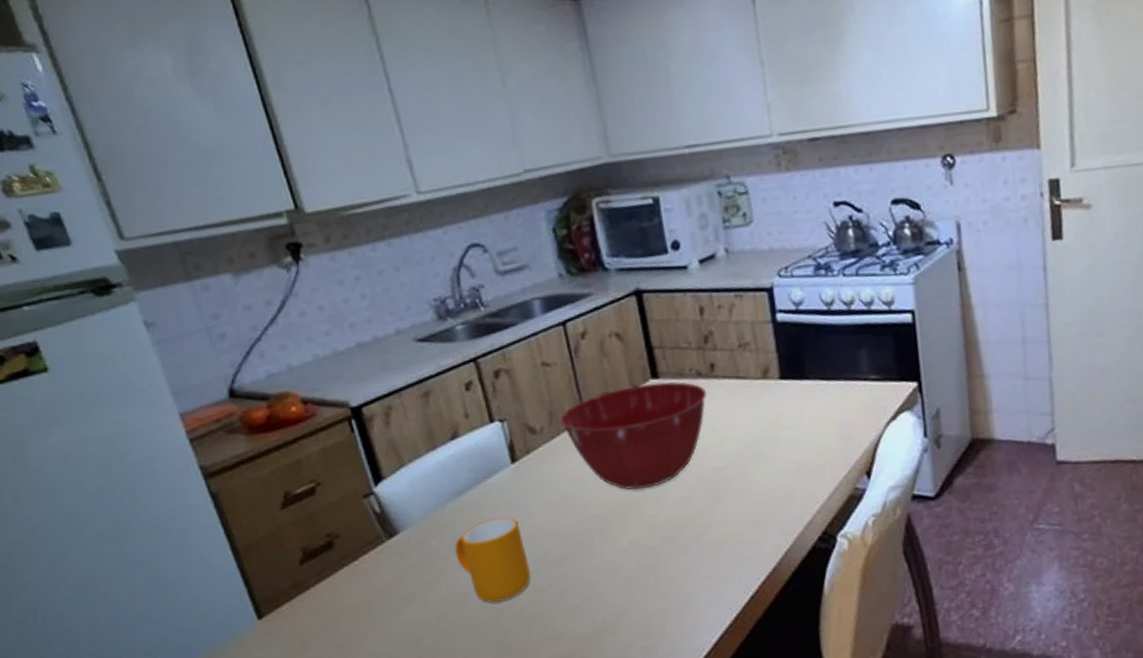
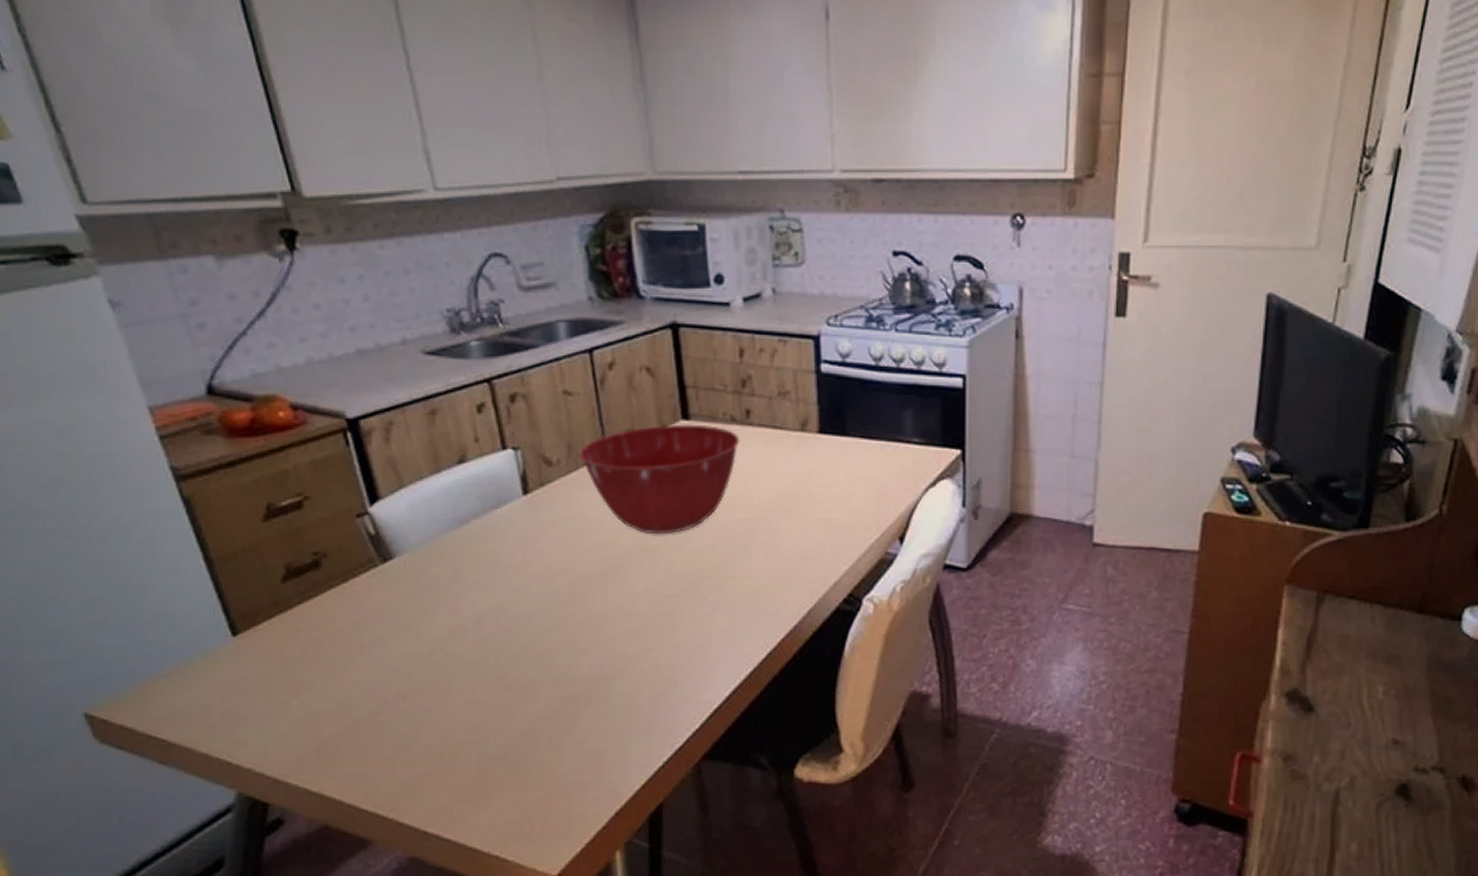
mug: present [455,517,531,603] -> none [456,552,537,638]

